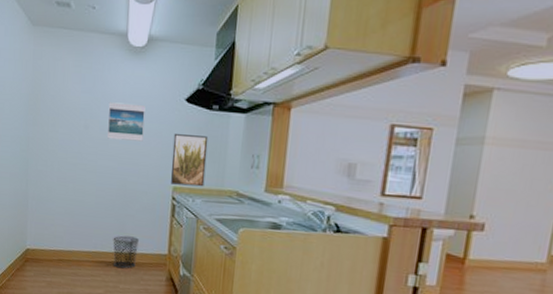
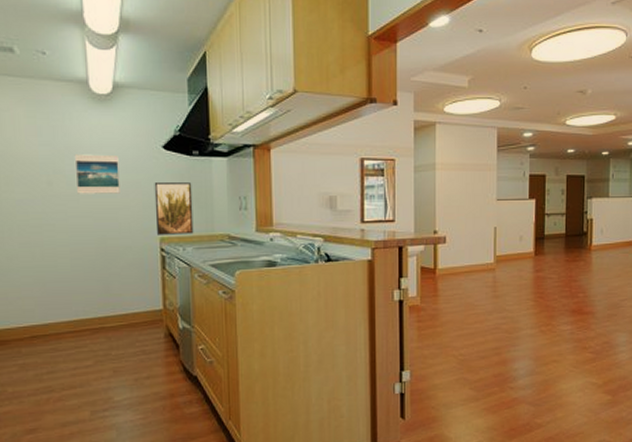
waste bin: present [113,235,139,269] -> none [97,296,129,334]

